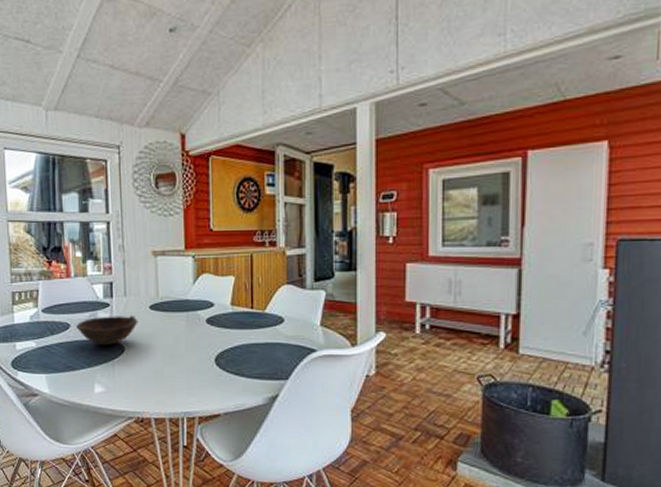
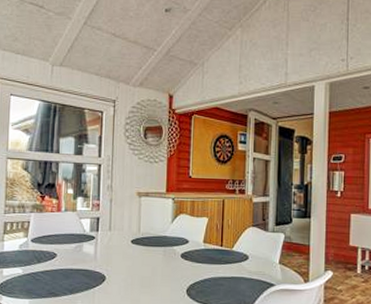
bowl: present [76,315,138,346] -> none [62,247,120,275]

